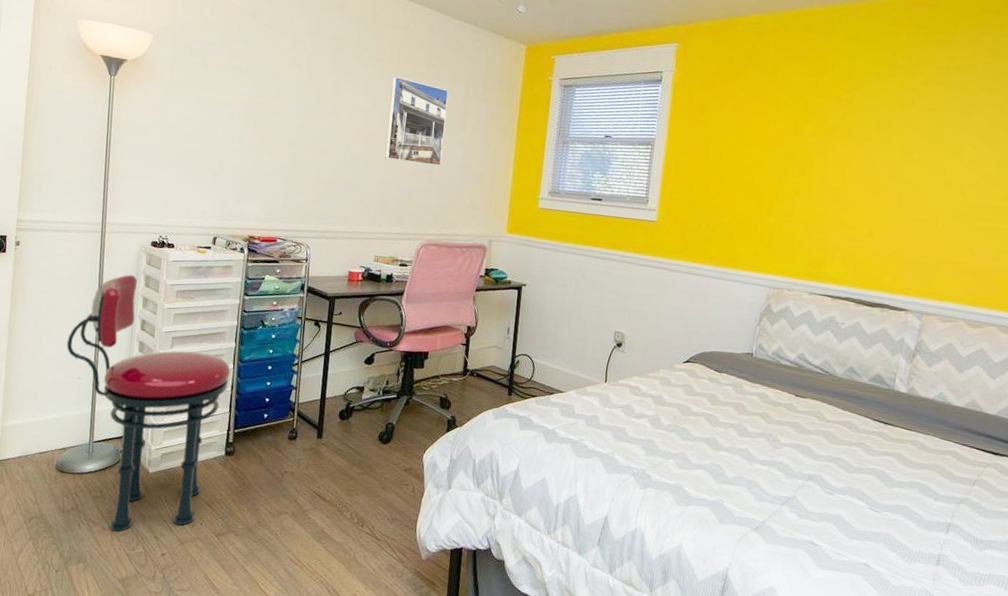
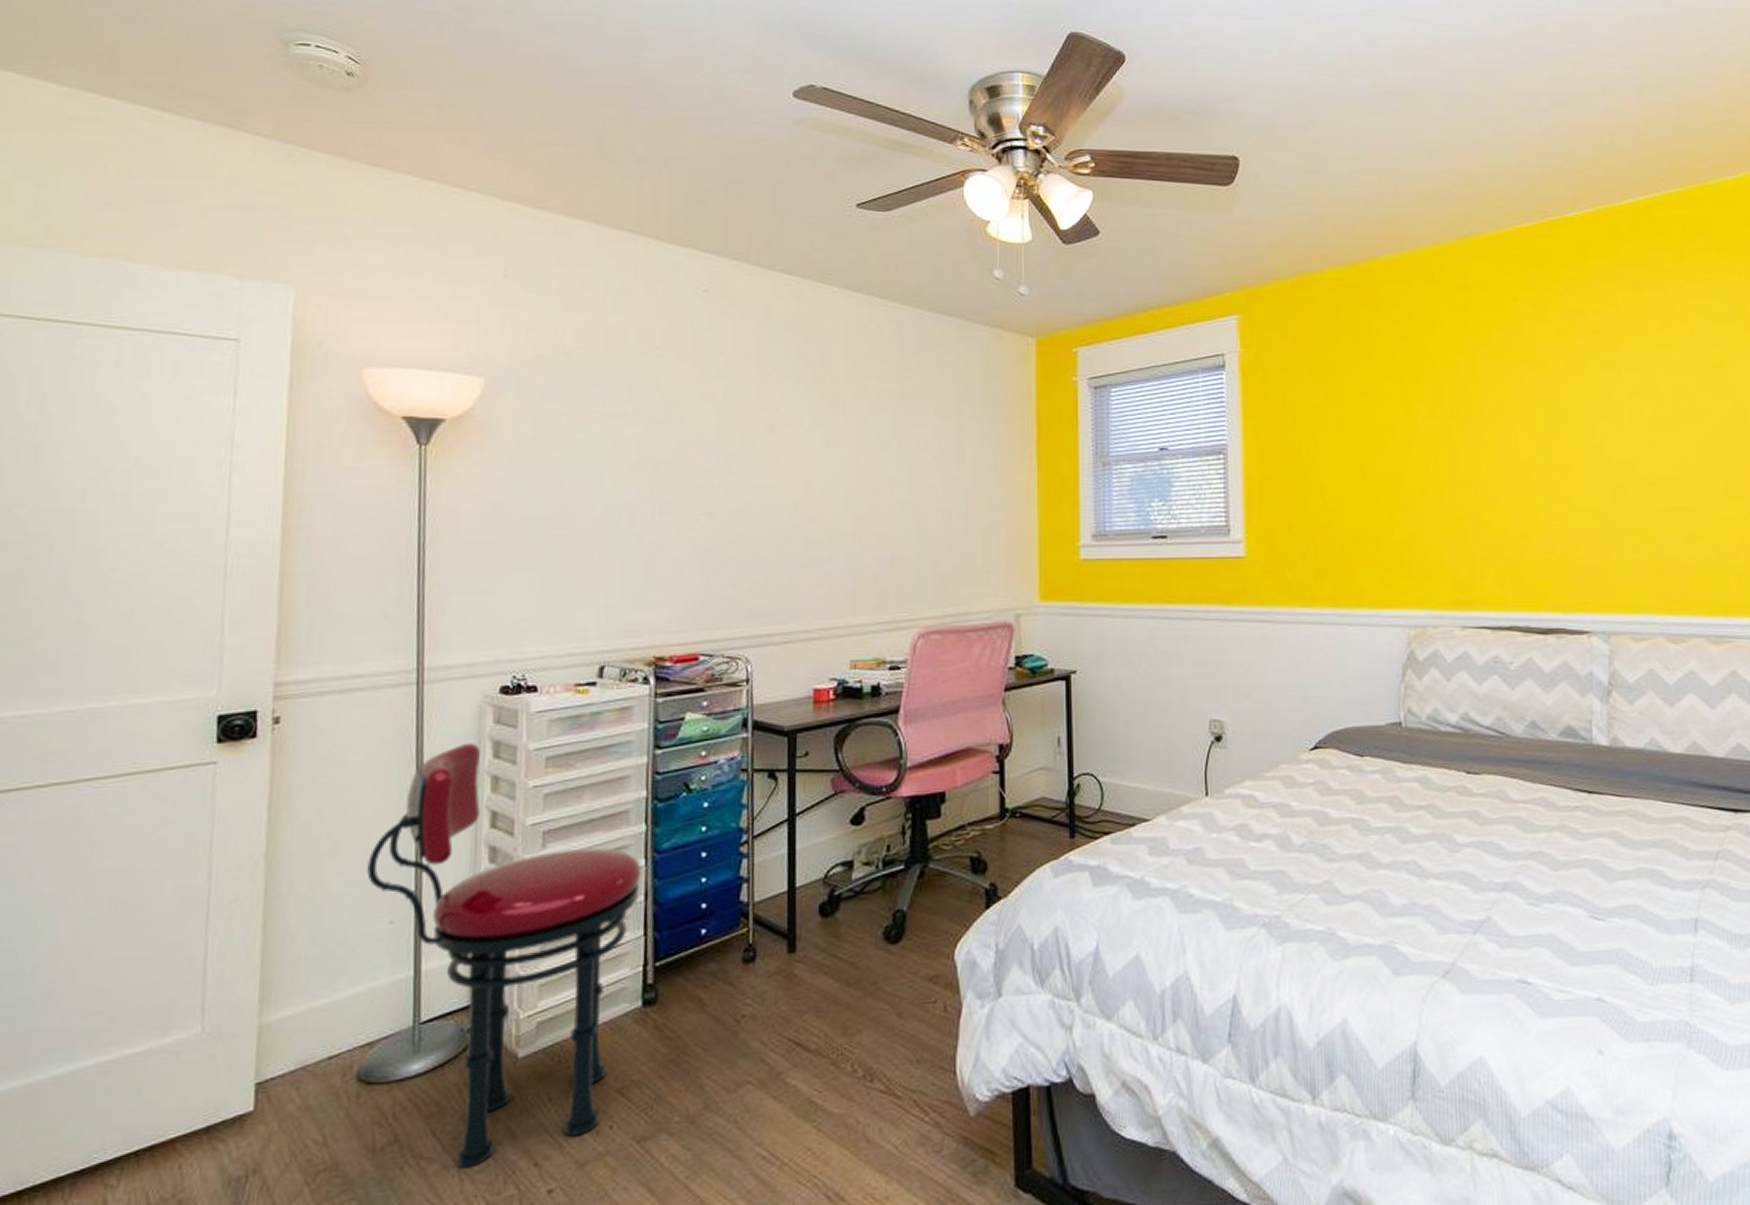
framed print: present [385,76,449,166] -> none [850,399,935,519]

